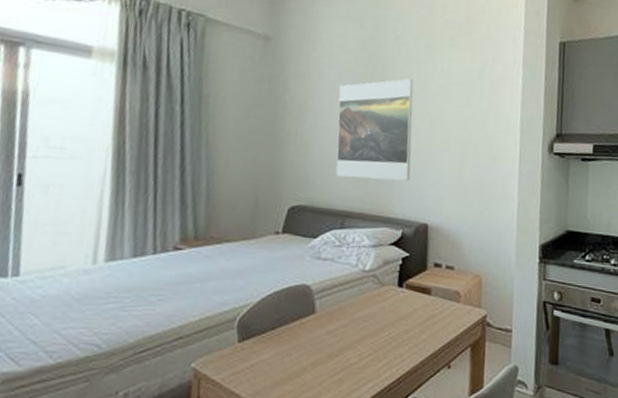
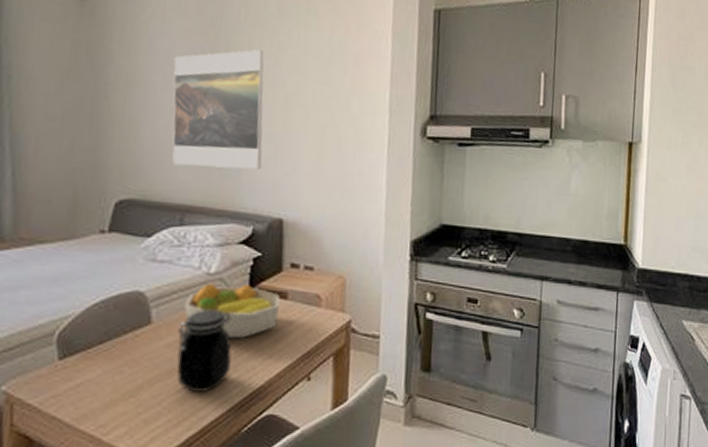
jar: none [335,301,383,375] -> present [177,309,232,392]
fruit bowl: none [343,279,425,328] -> present [184,283,280,338]

